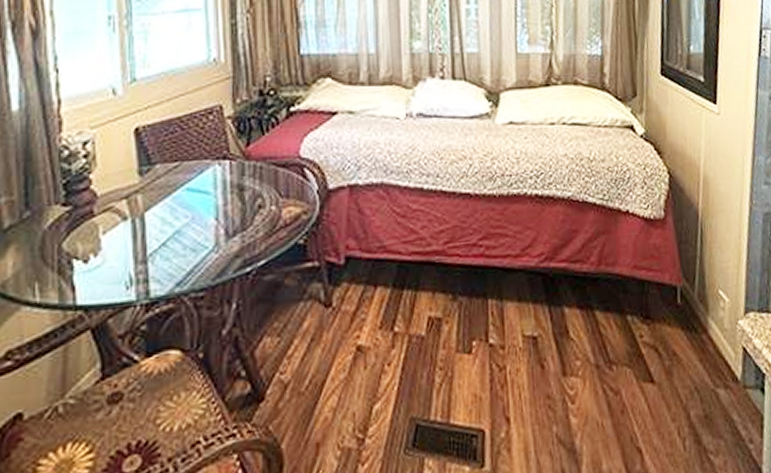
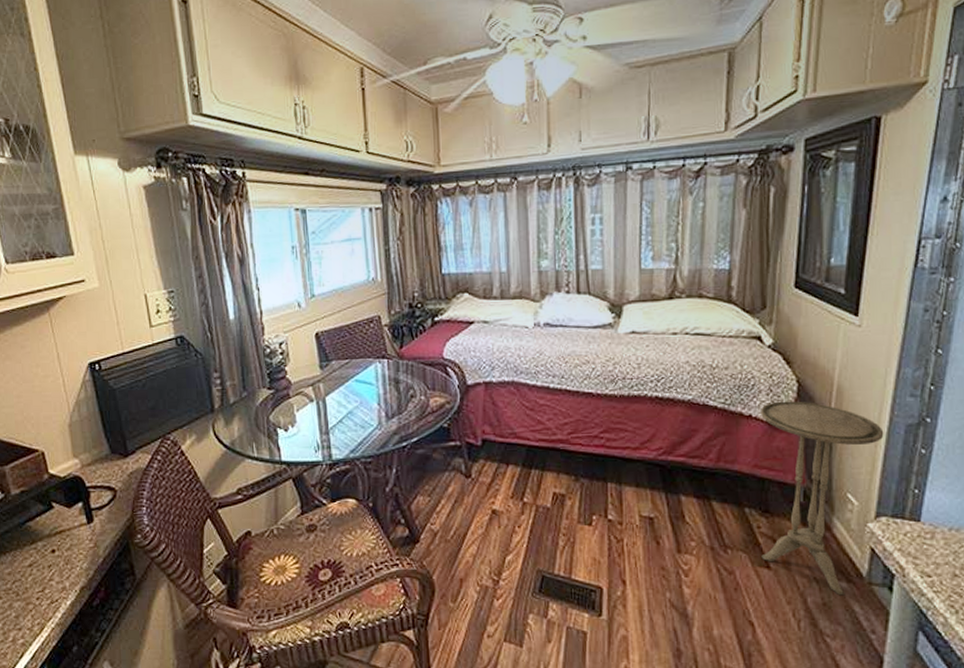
side table: none [636,193,746,405] -> present [760,401,884,596]

